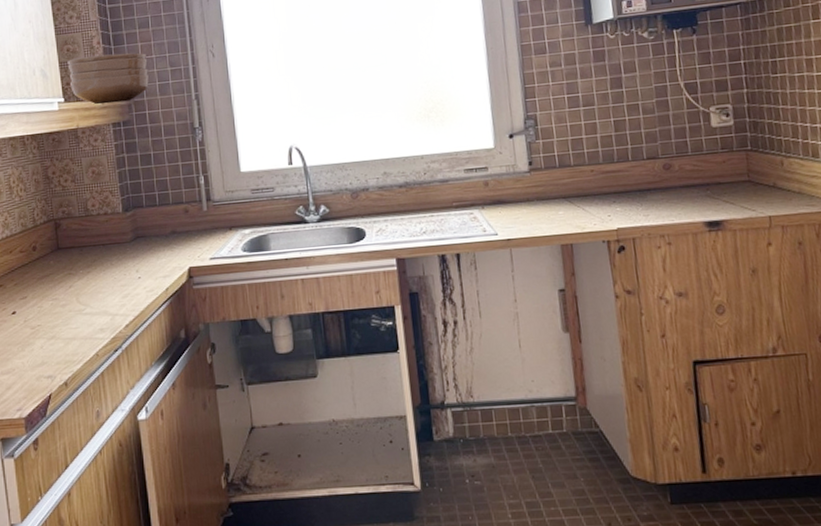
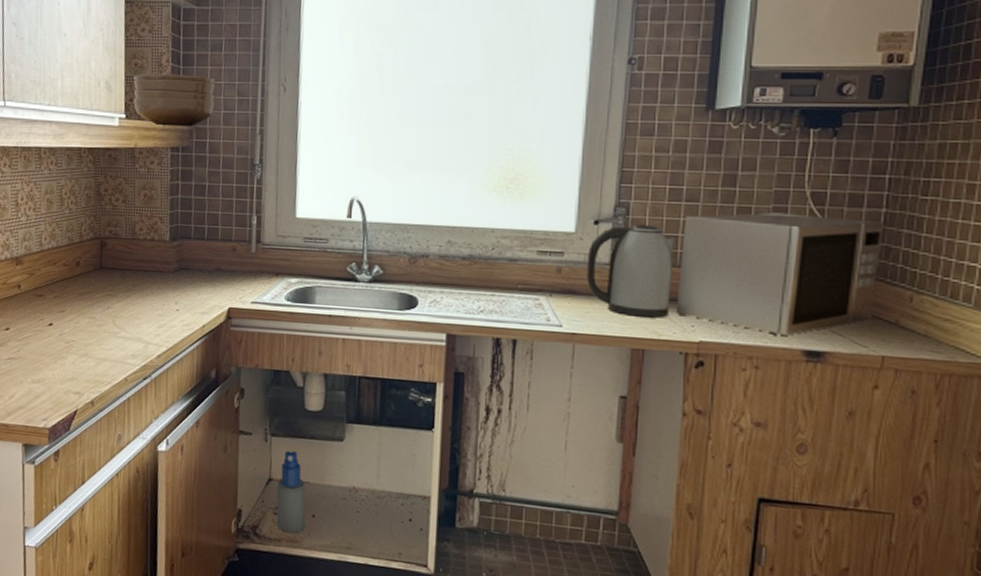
spray bottle: none [260,396,293,478] -> present [276,450,306,534]
kettle: none [508,132,587,216] -> present [586,224,677,318]
microwave: none [585,100,755,212] -> present [675,212,885,336]

